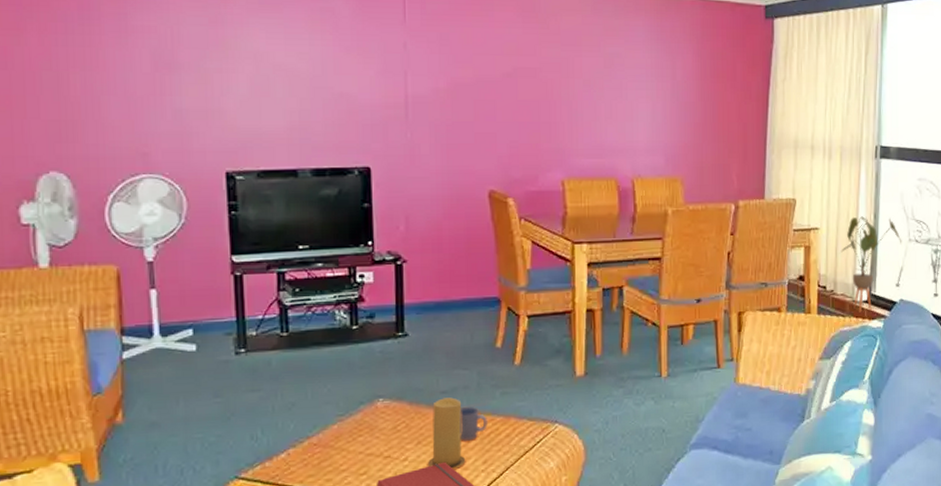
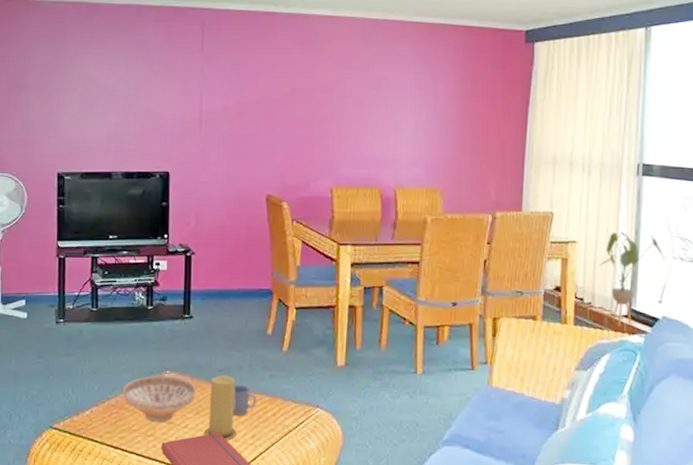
decorative bowl: none [327,404,416,458] -> present [123,376,196,422]

